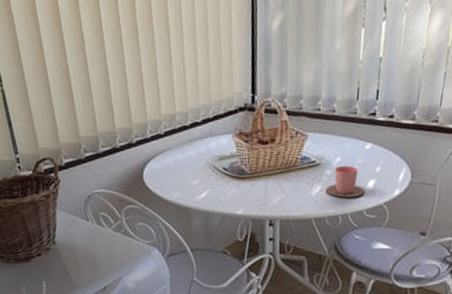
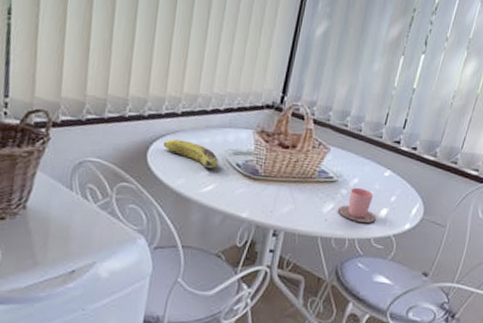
fruit: none [155,157,207,178] -> present [163,139,218,169]

